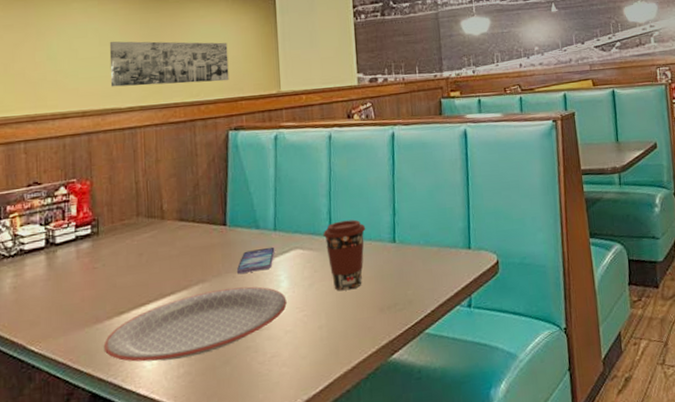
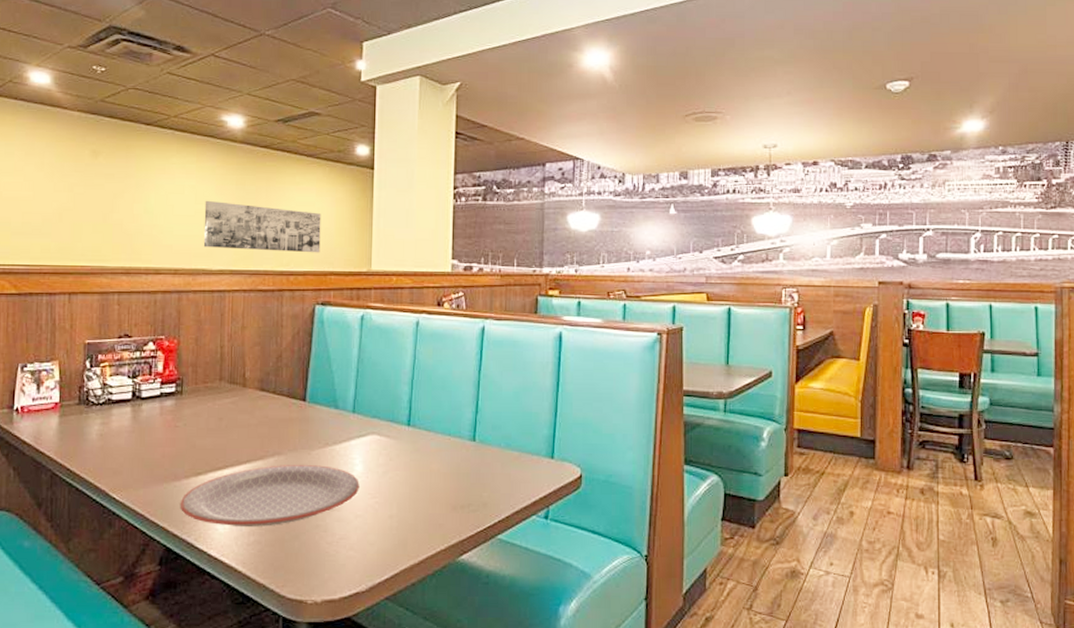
smartphone: present [236,246,275,274] -> none [312,428,352,451]
coffee cup: present [323,219,366,291] -> none [402,412,446,483]

